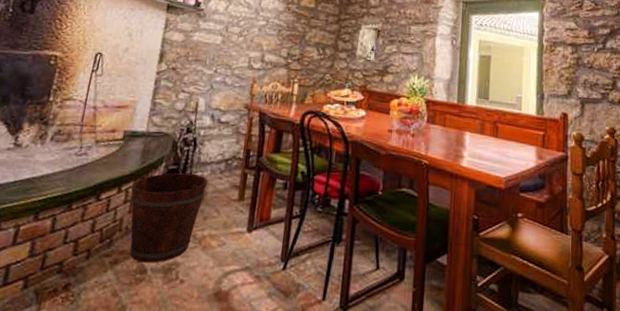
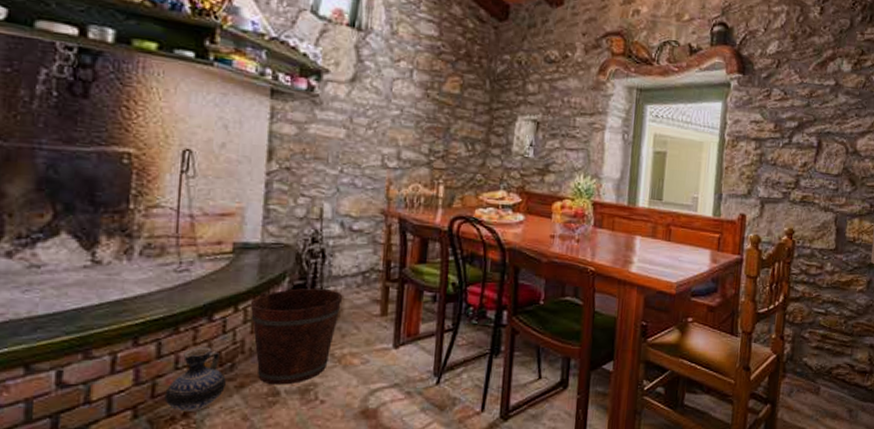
ceramic jug: none [51,223,104,286] -> present [164,347,226,413]

